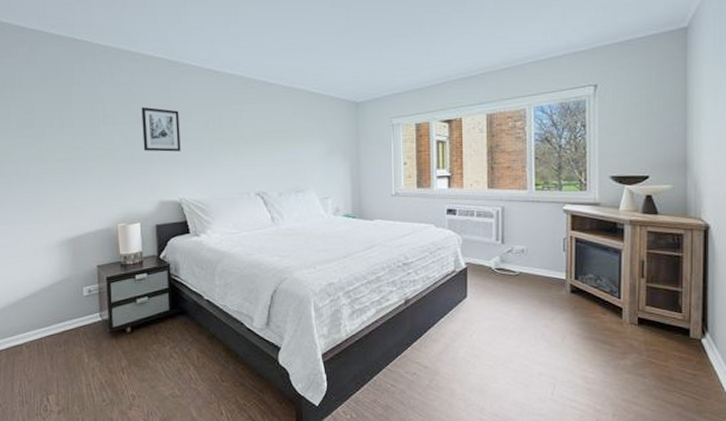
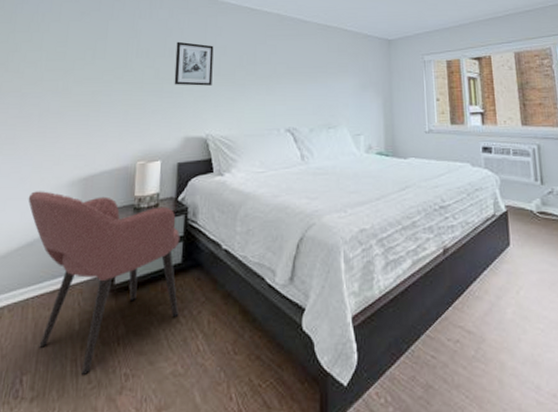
armchair: none [24,250,172,395] -> present [28,191,180,375]

